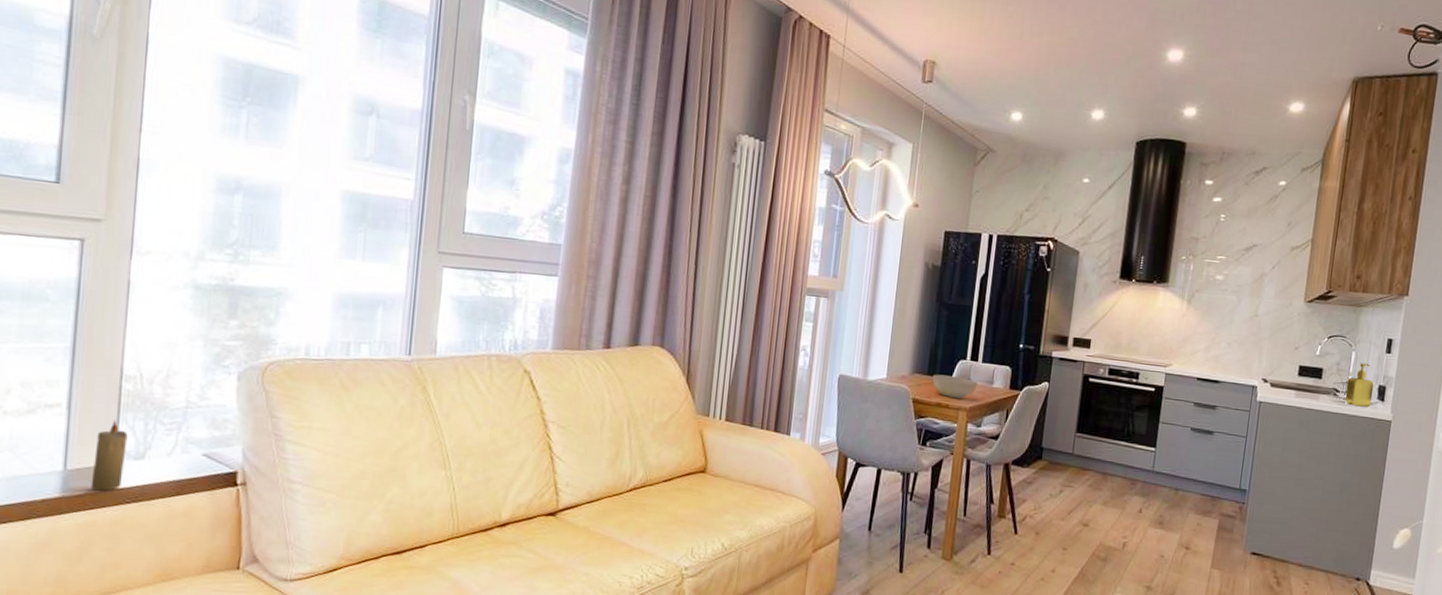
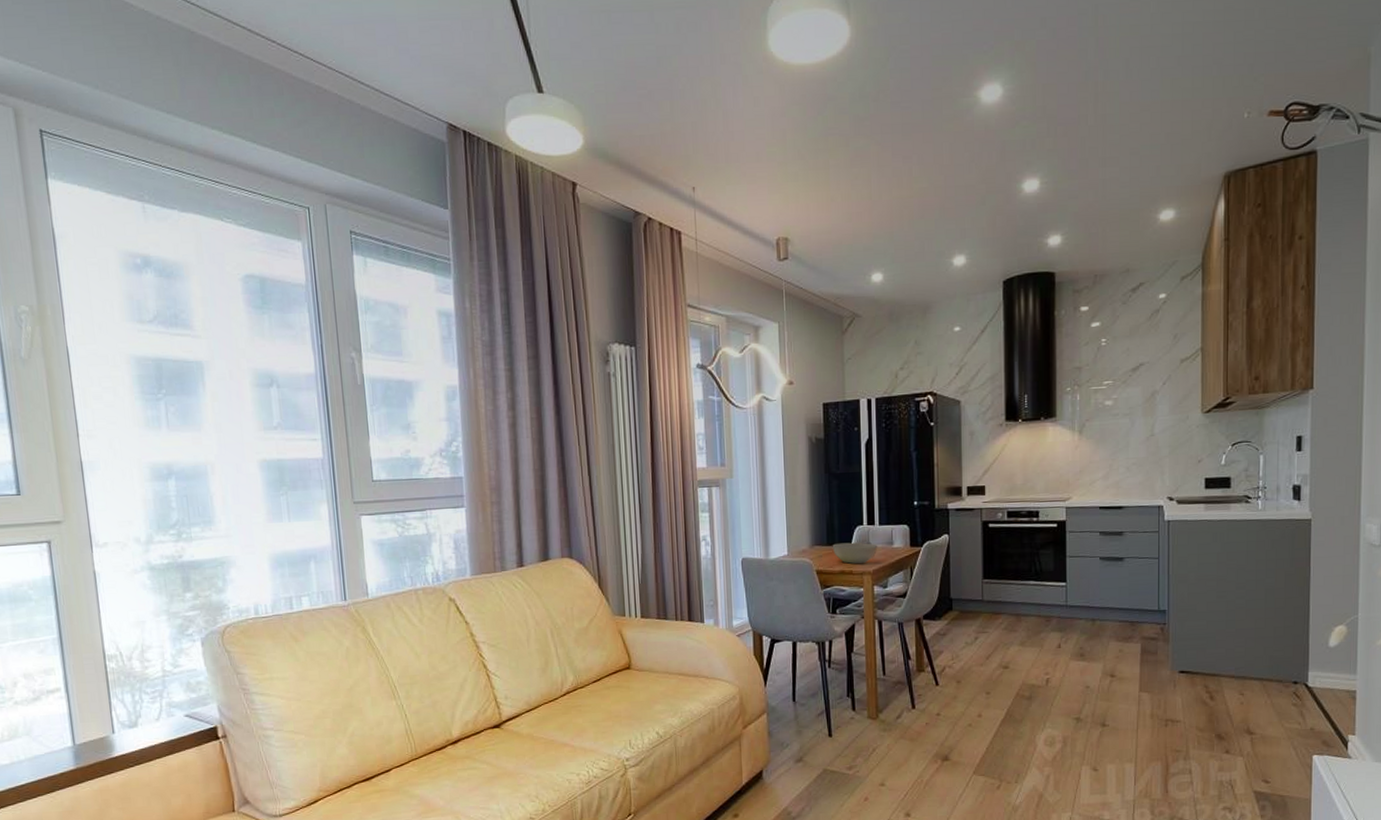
candle: present [90,420,128,491] -> none [94,696,123,759]
soap dispenser: present [1345,363,1374,407] -> none [1258,465,1288,510]

